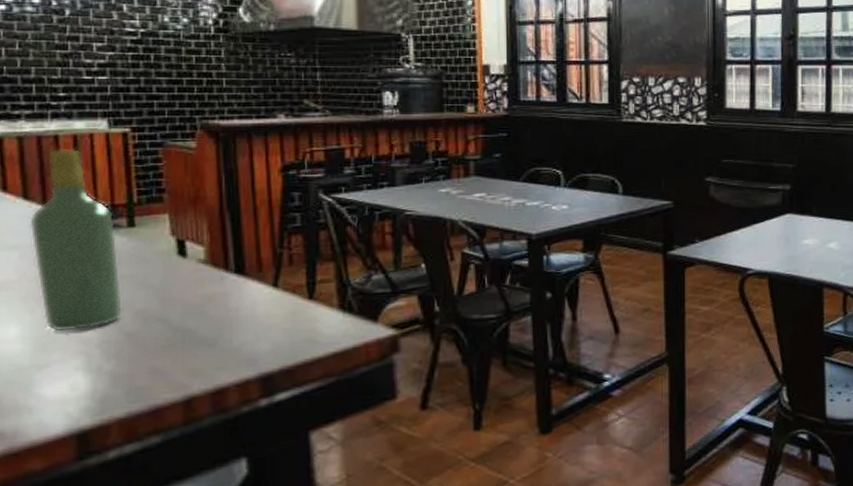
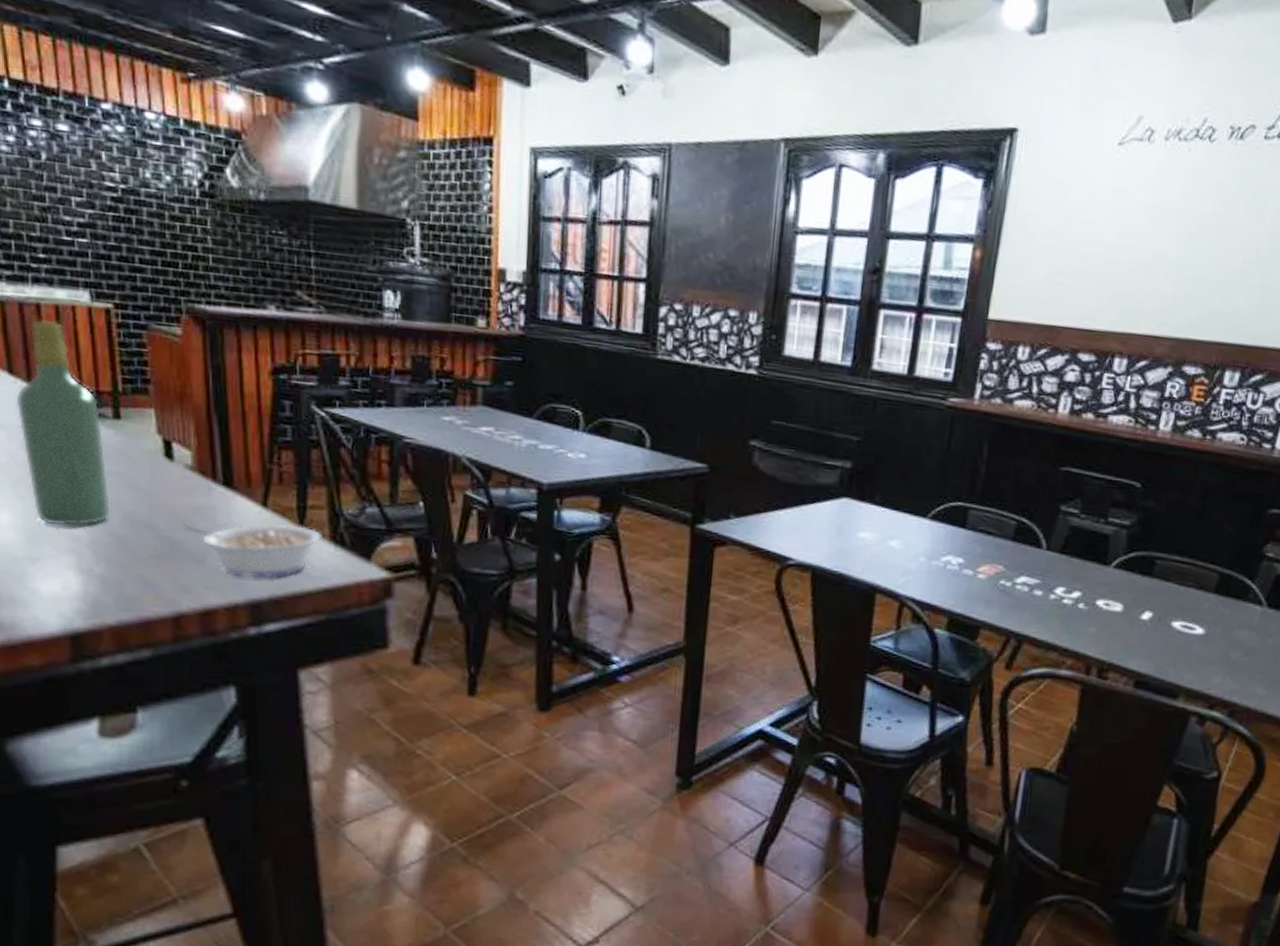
legume: none [193,299,331,355] -> present [181,524,322,579]

